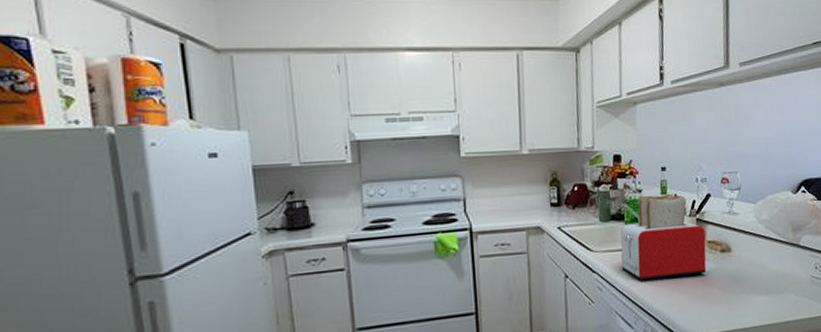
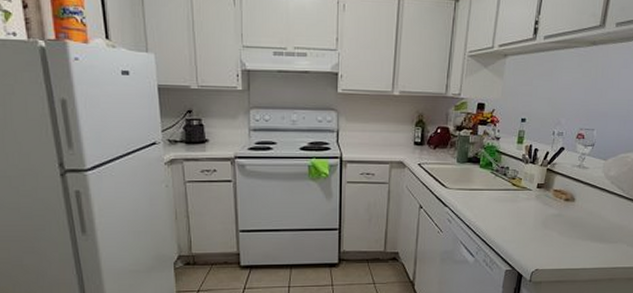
toaster: present [620,193,707,281] -> none [471,143,553,218]

